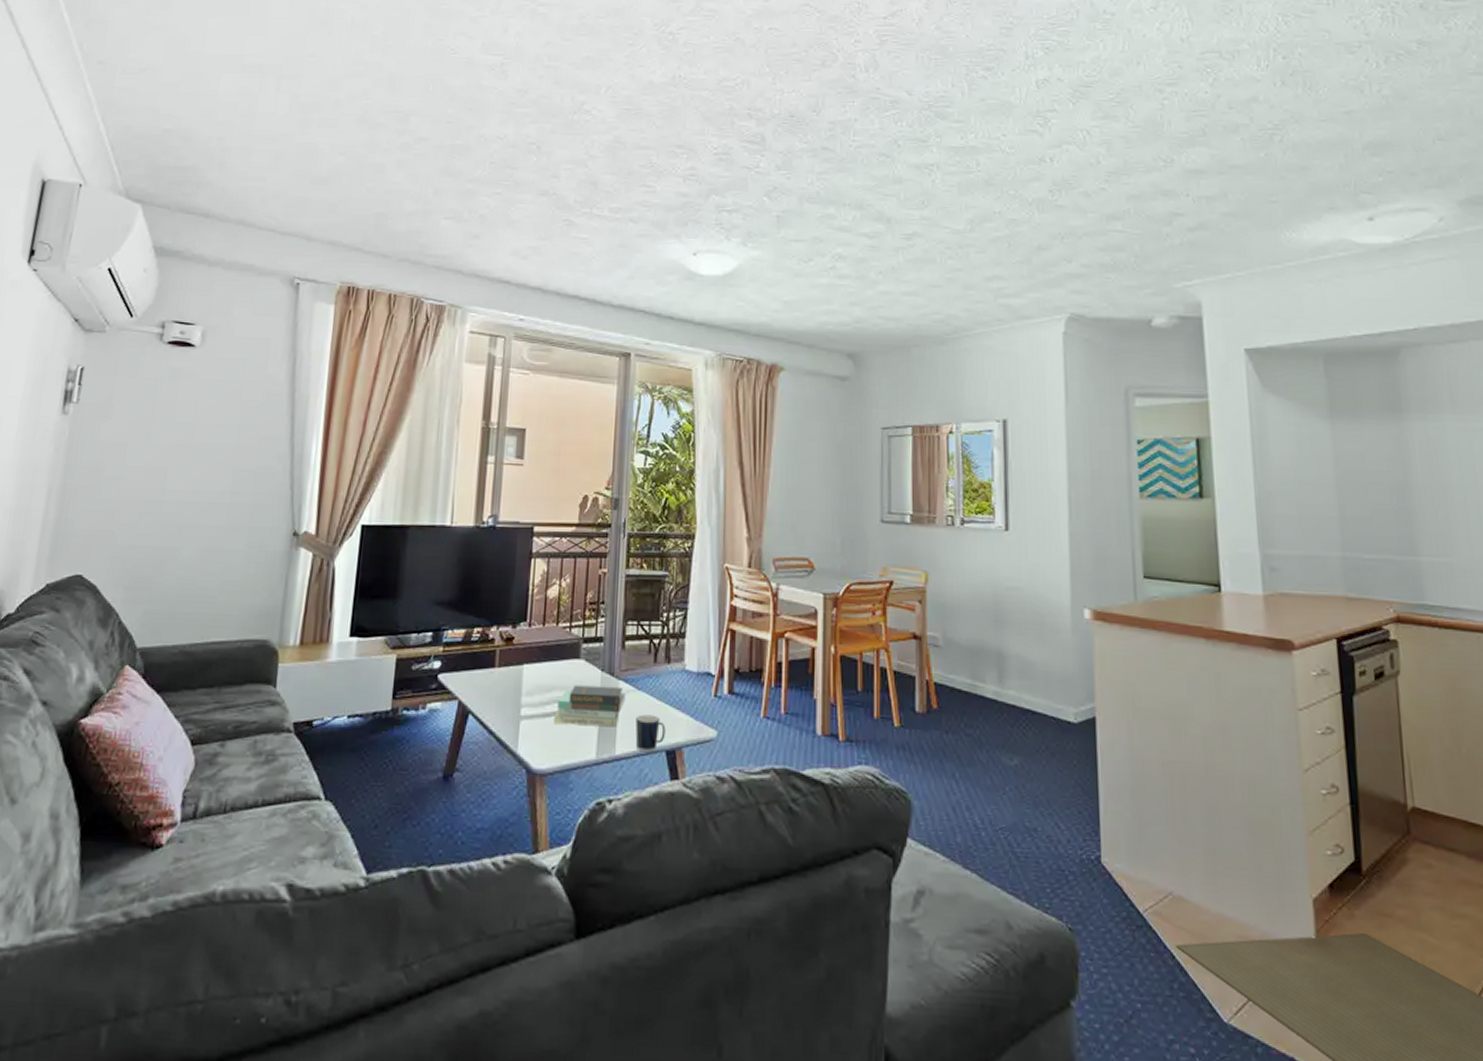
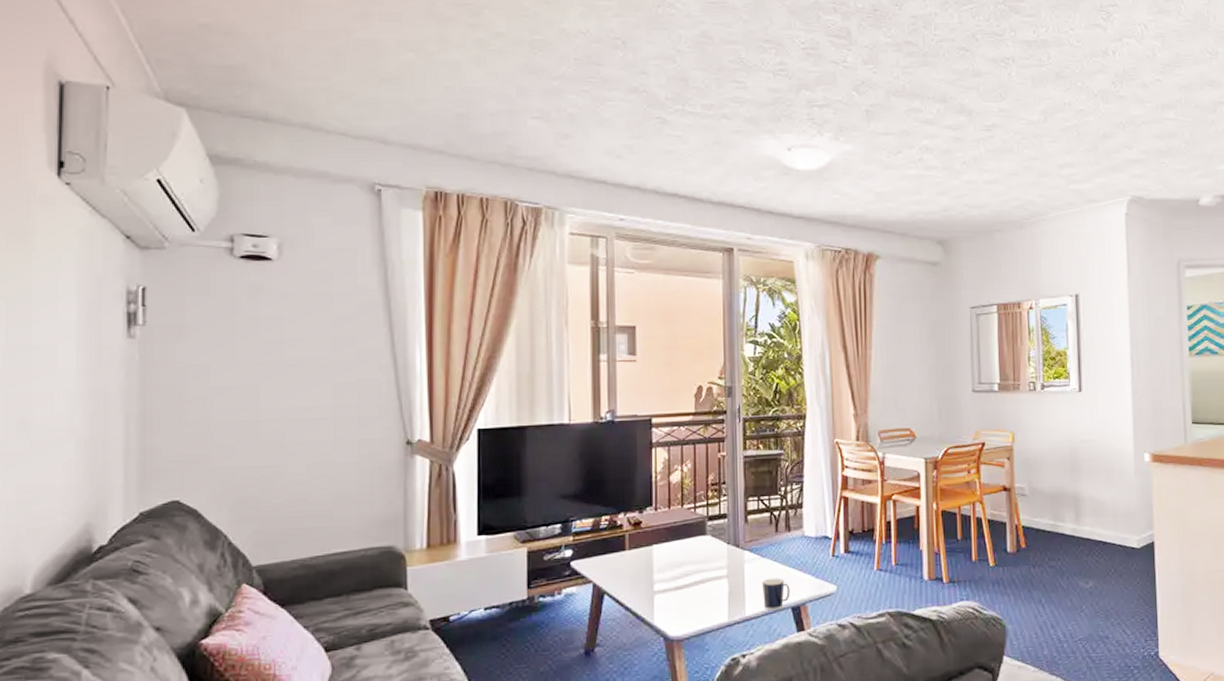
books: present [554,685,625,727] -> none [686,556,751,596]

